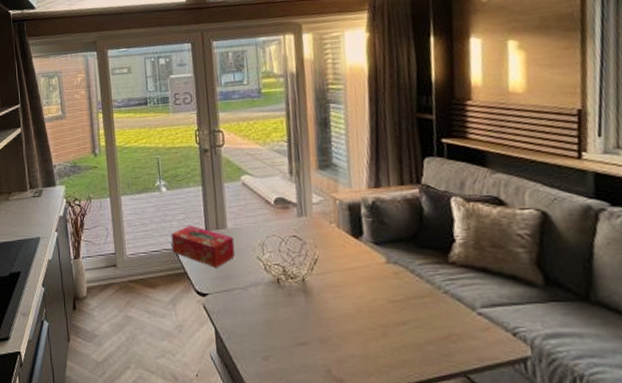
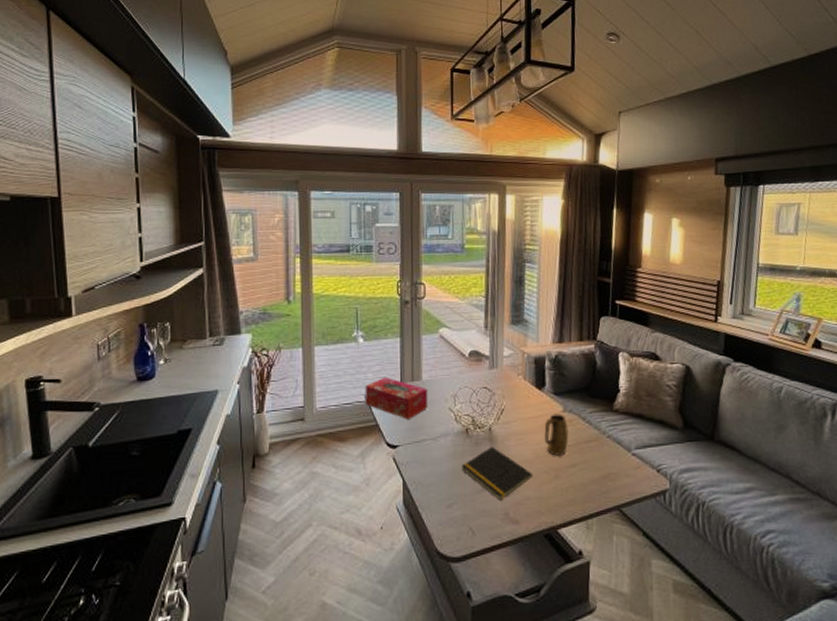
notepad: none [275,299,357,356] -> present [462,447,534,501]
mug: none [365,265,396,311] -> present [544,414,569,456]

